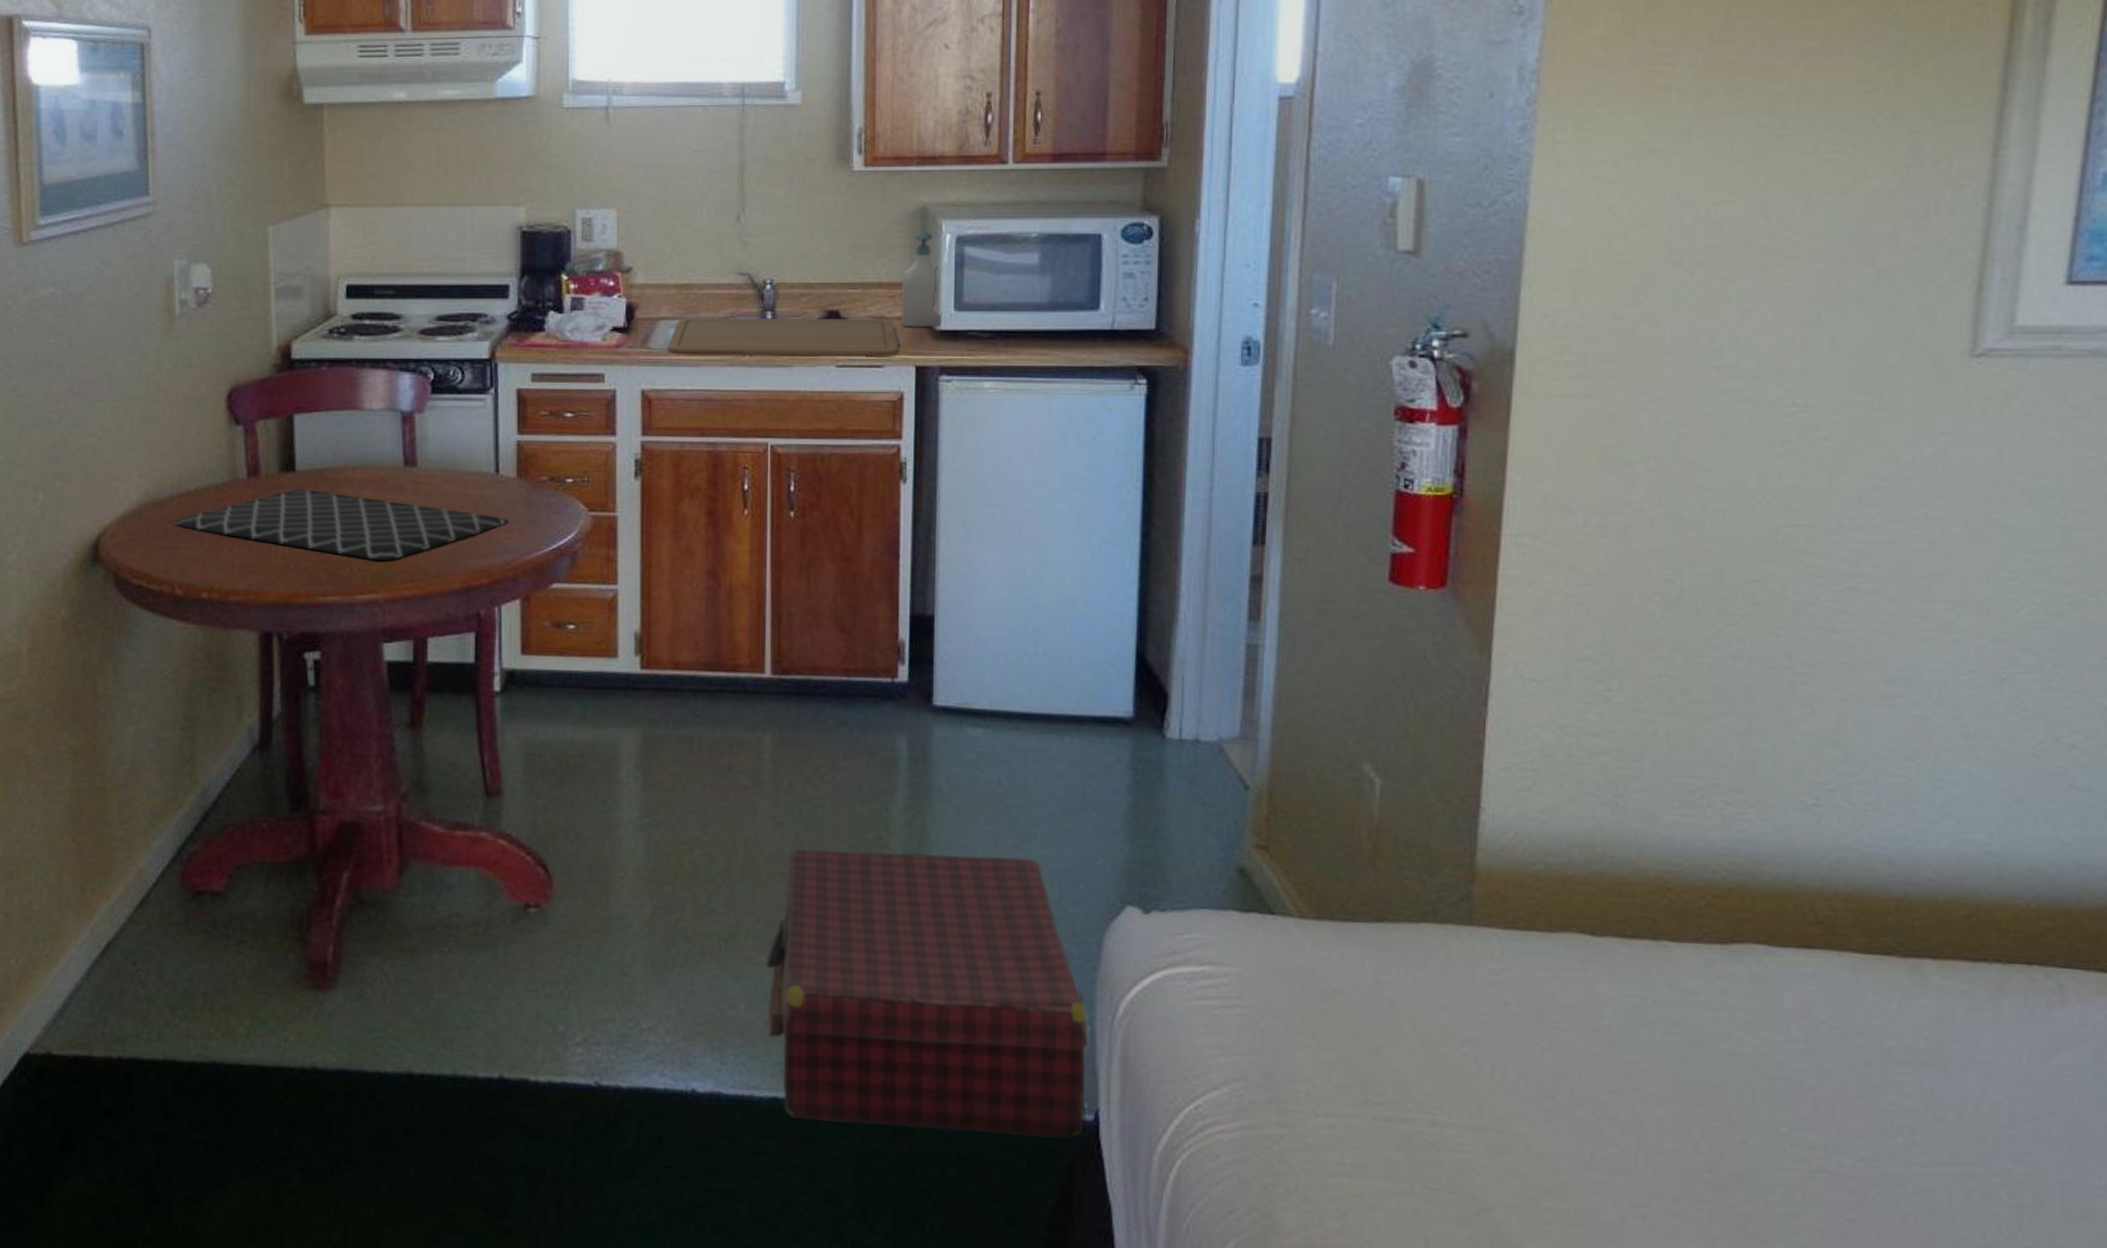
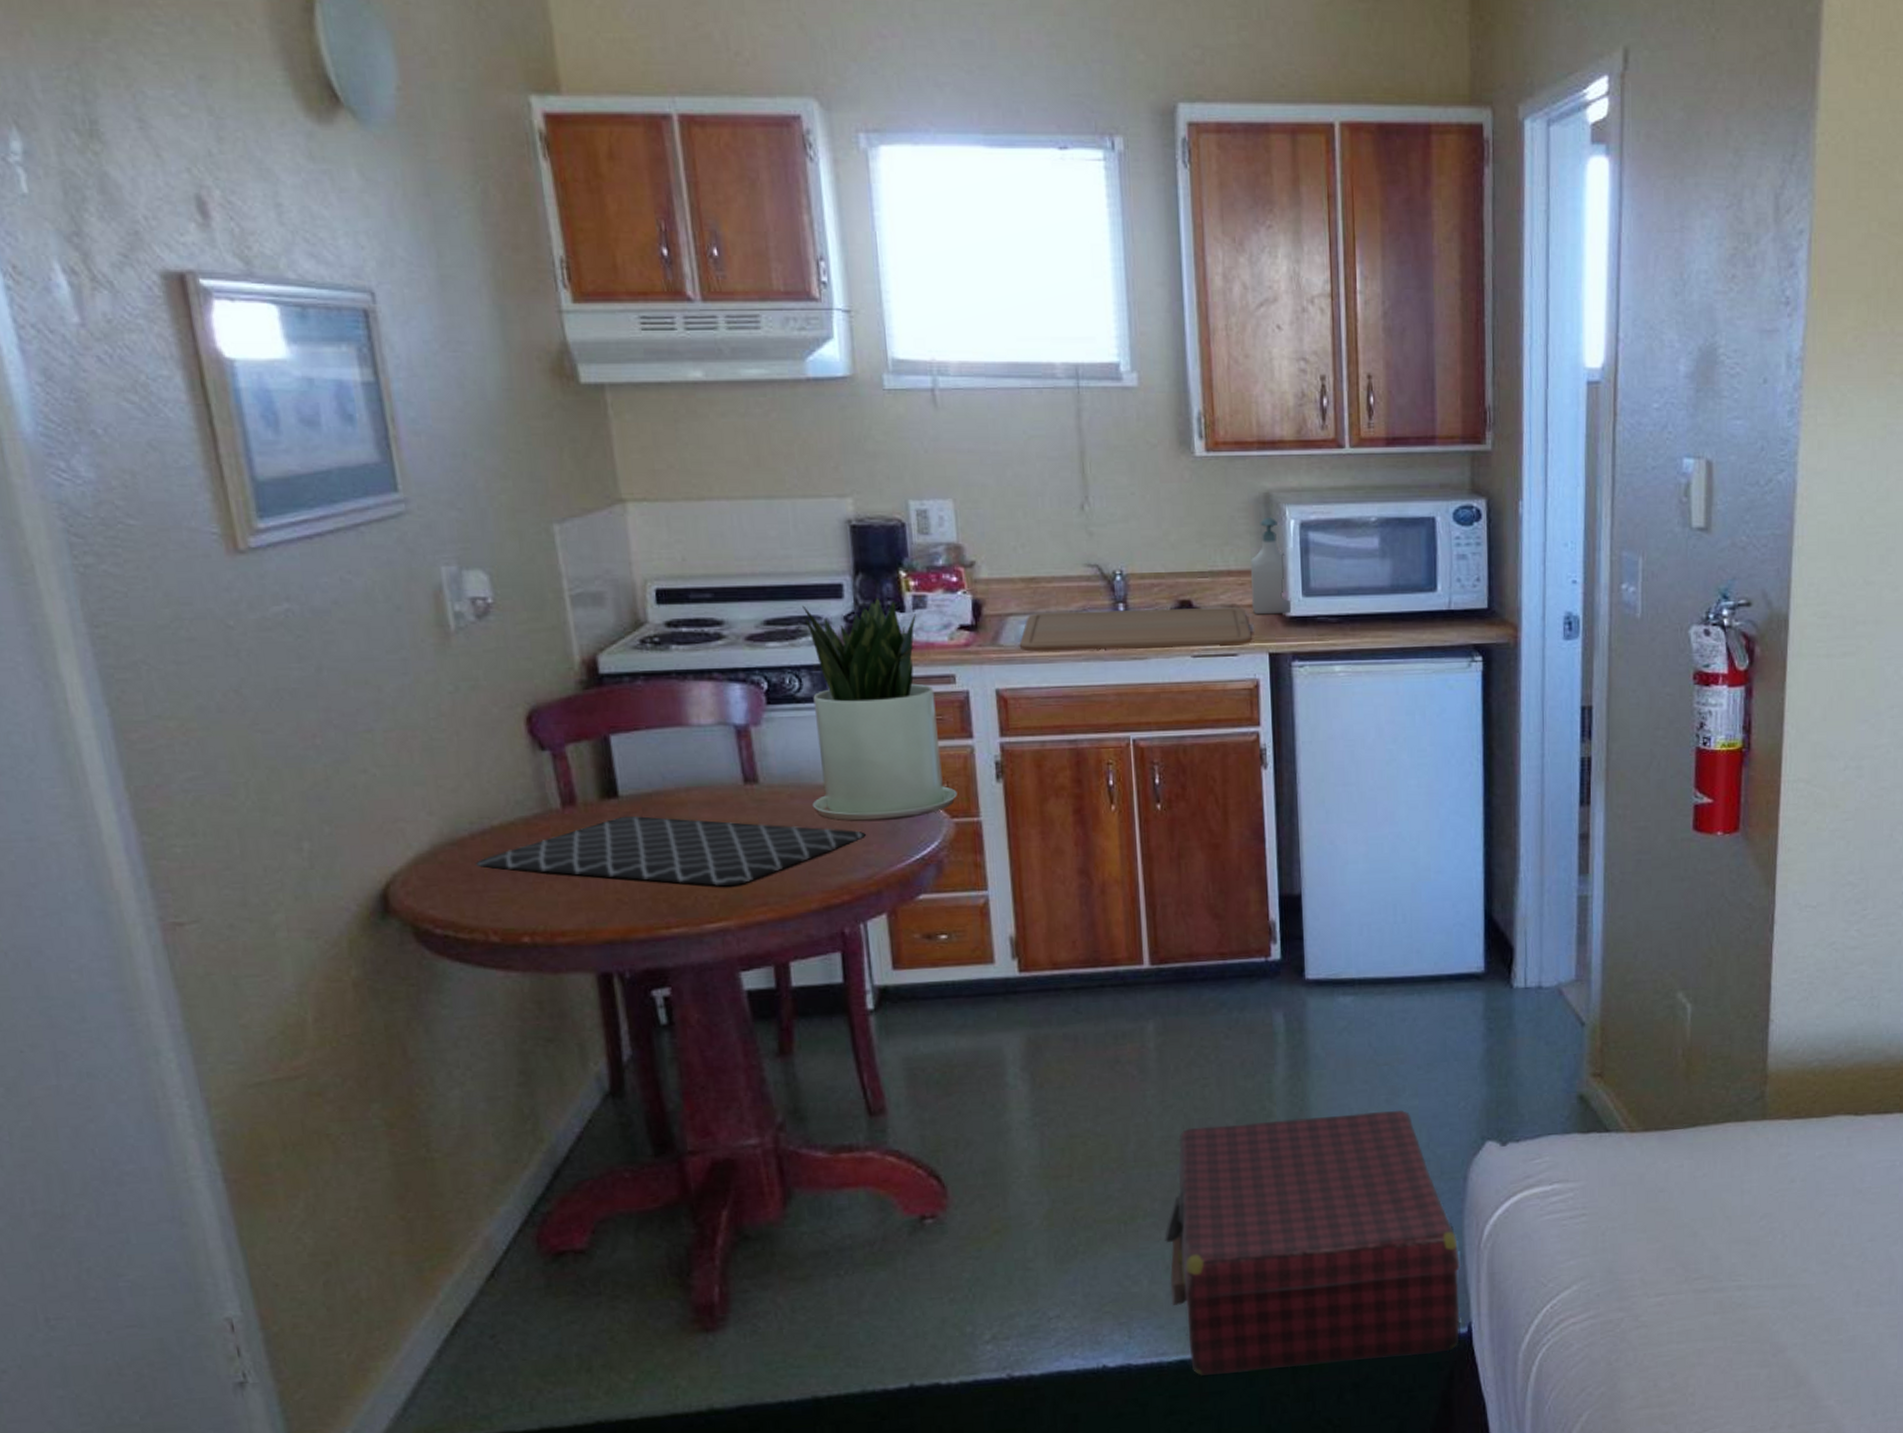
planter: none [463,299,597,510] -> present [802,598,957,822]

